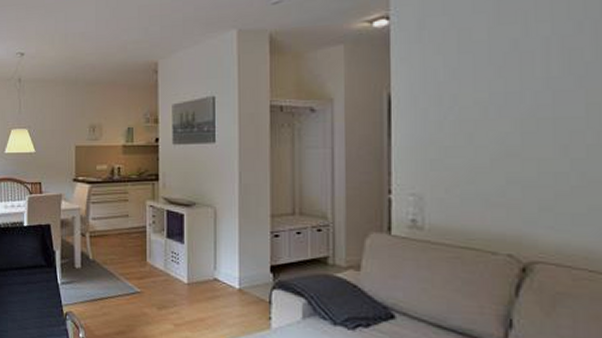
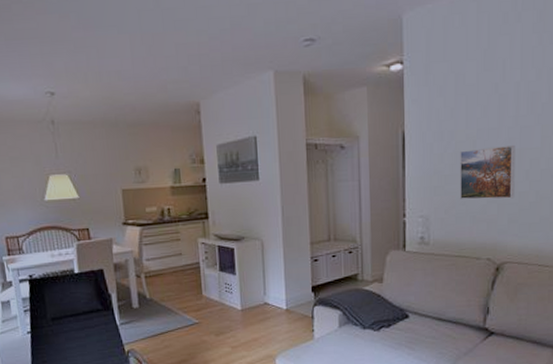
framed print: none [466,112,547,180] -> present [460,144,515,200]

